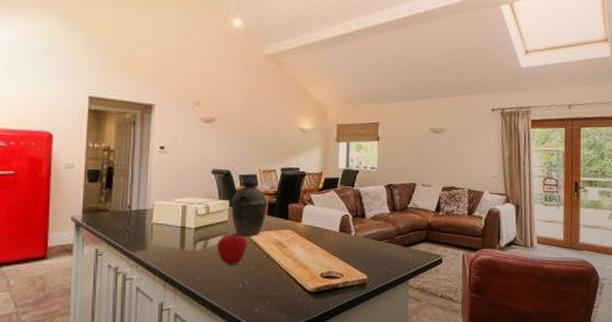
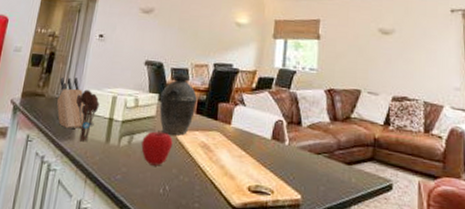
knife block: none [122,190,158,240] -> present [56,77,87,129]
utensil holder: none [143,201,169,251] -> present [75,89,100,142]

